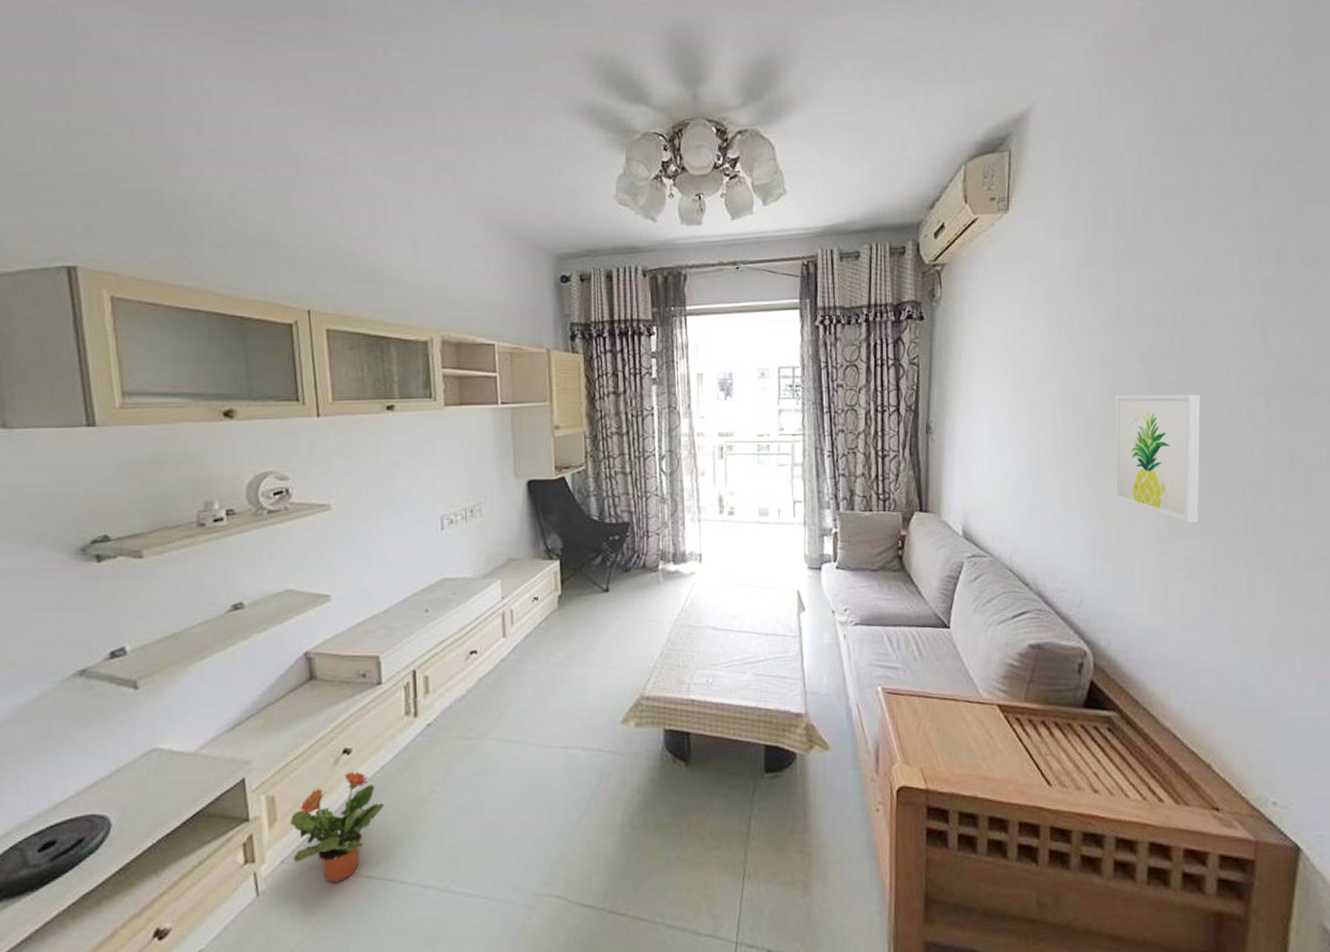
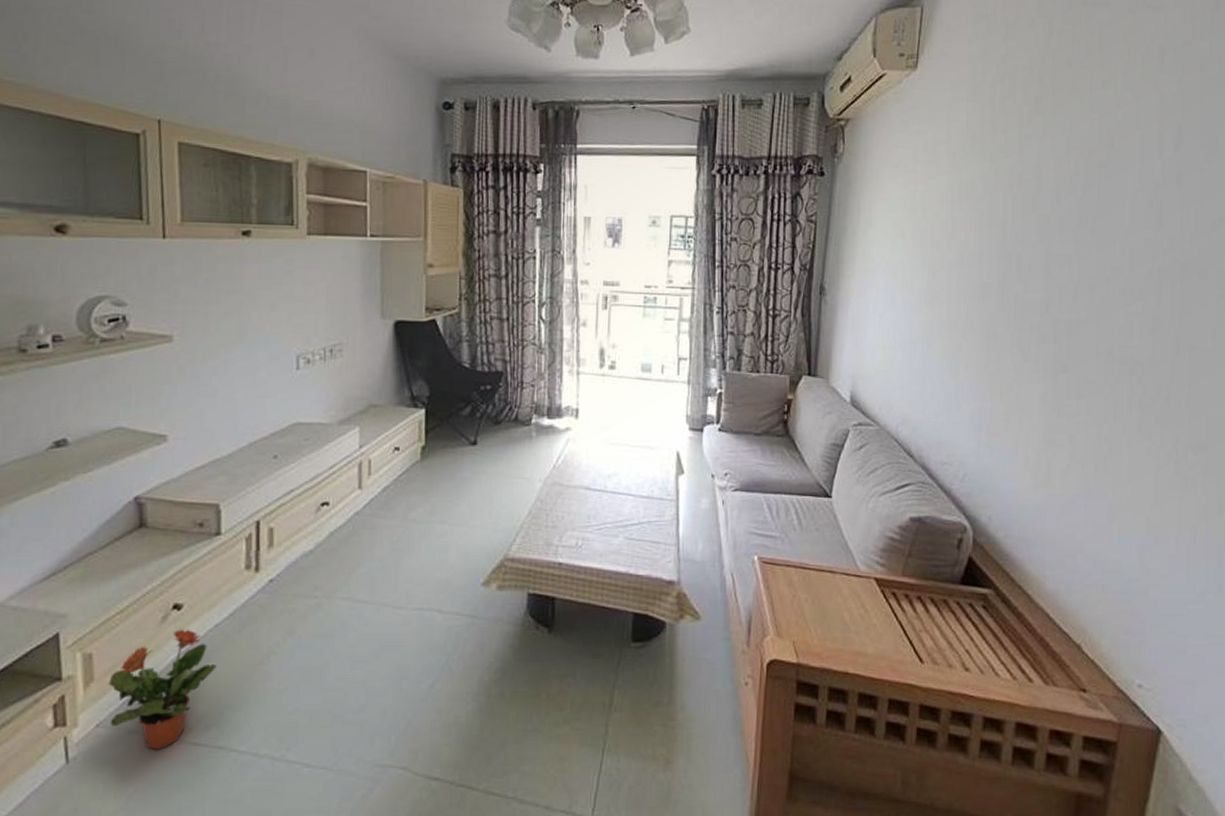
wall art: present [1114,394,1201,523] -> none [1004,266,1094,400]

